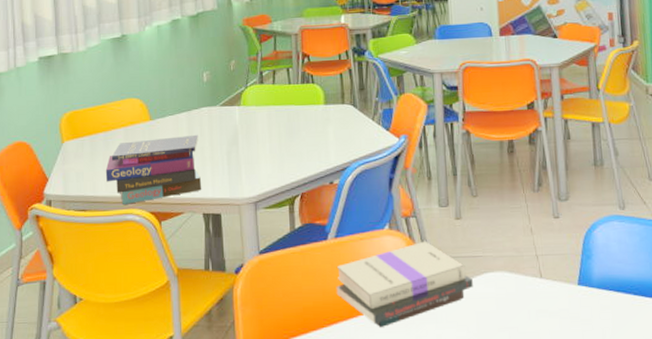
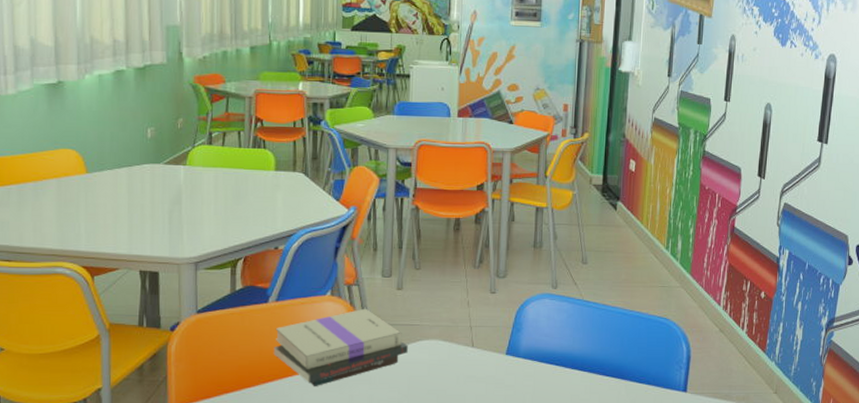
books: present [105,134,202,204] -> none [34,191,140,257]

